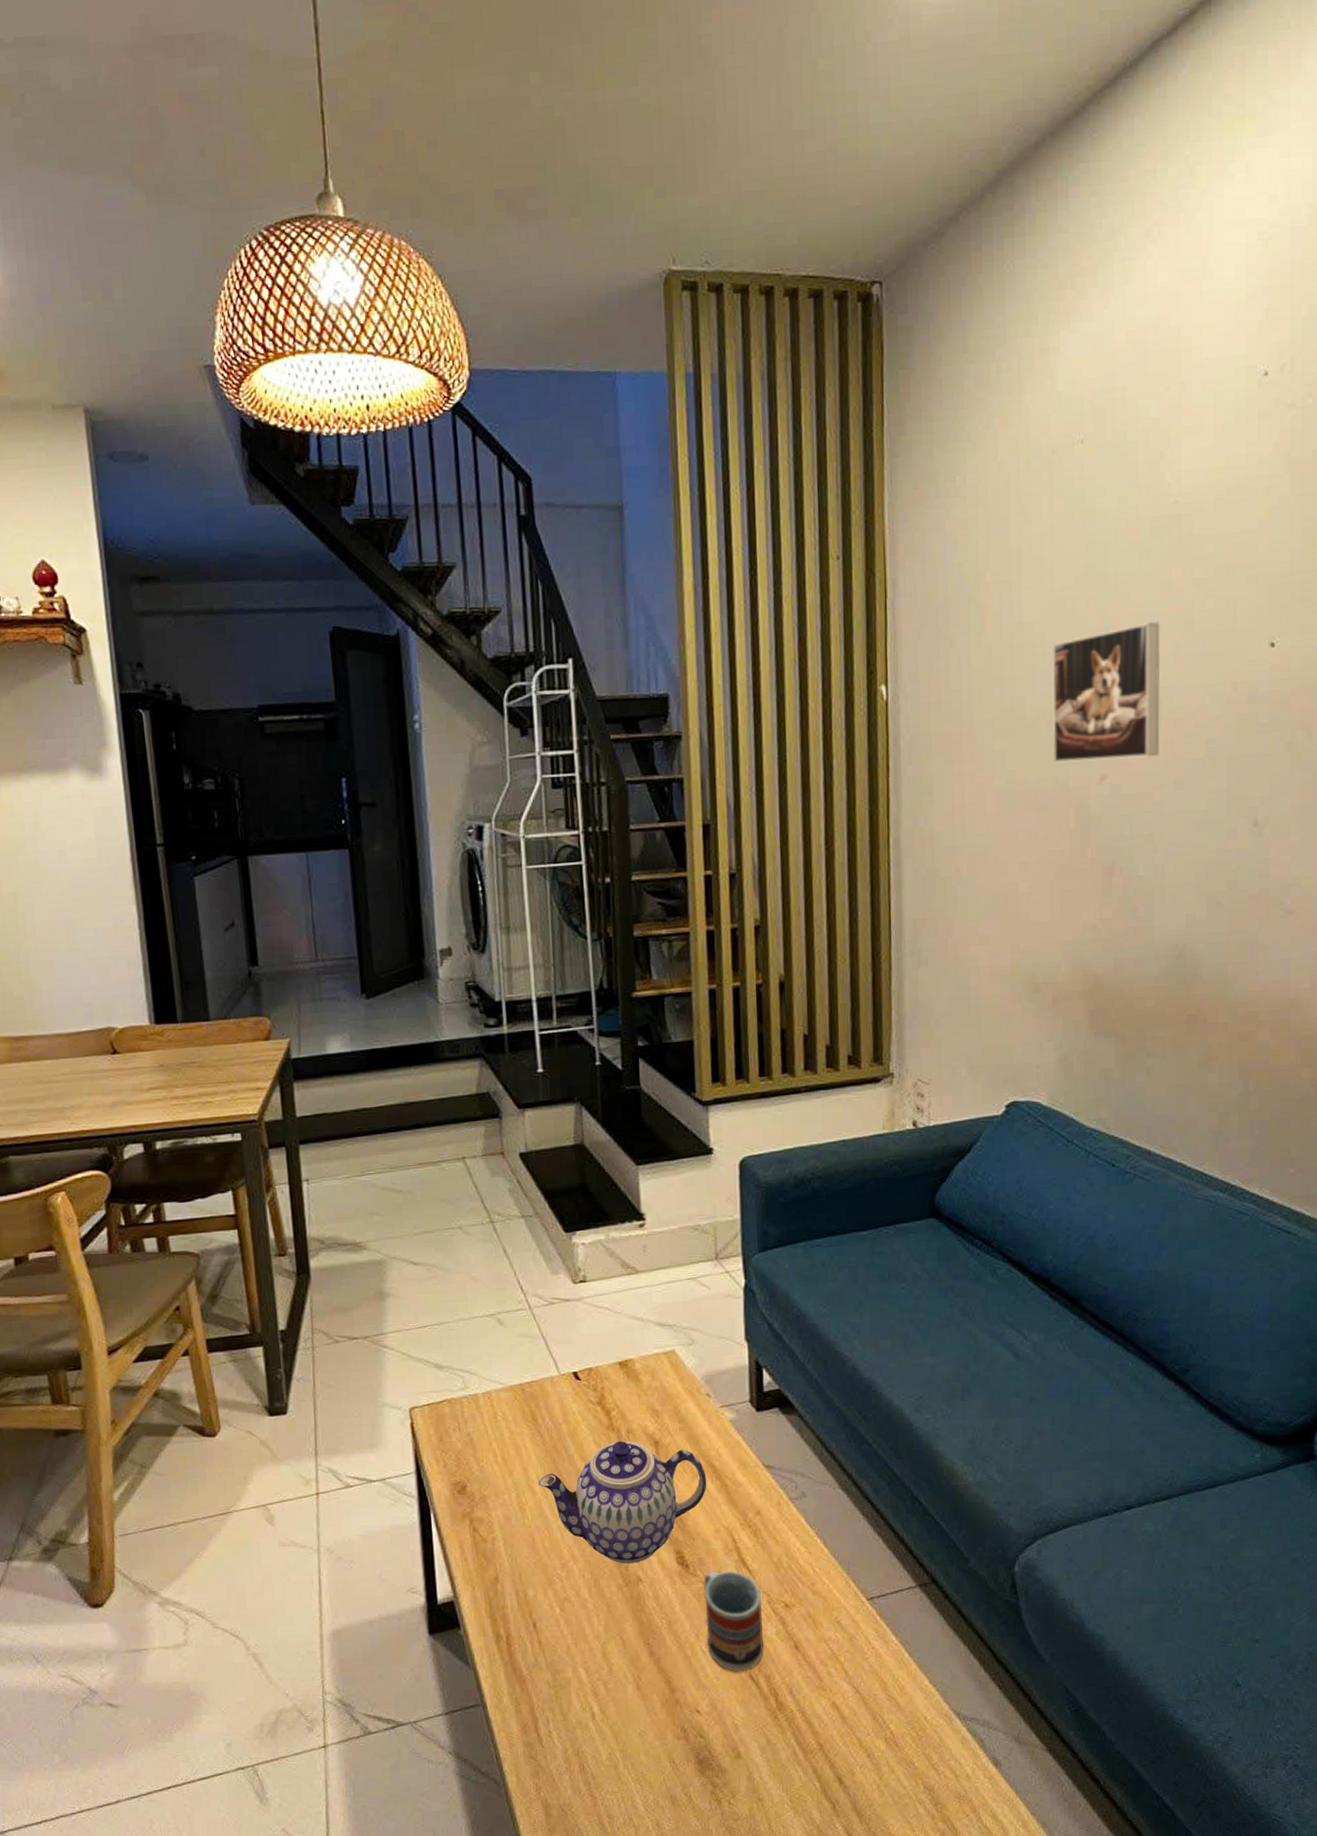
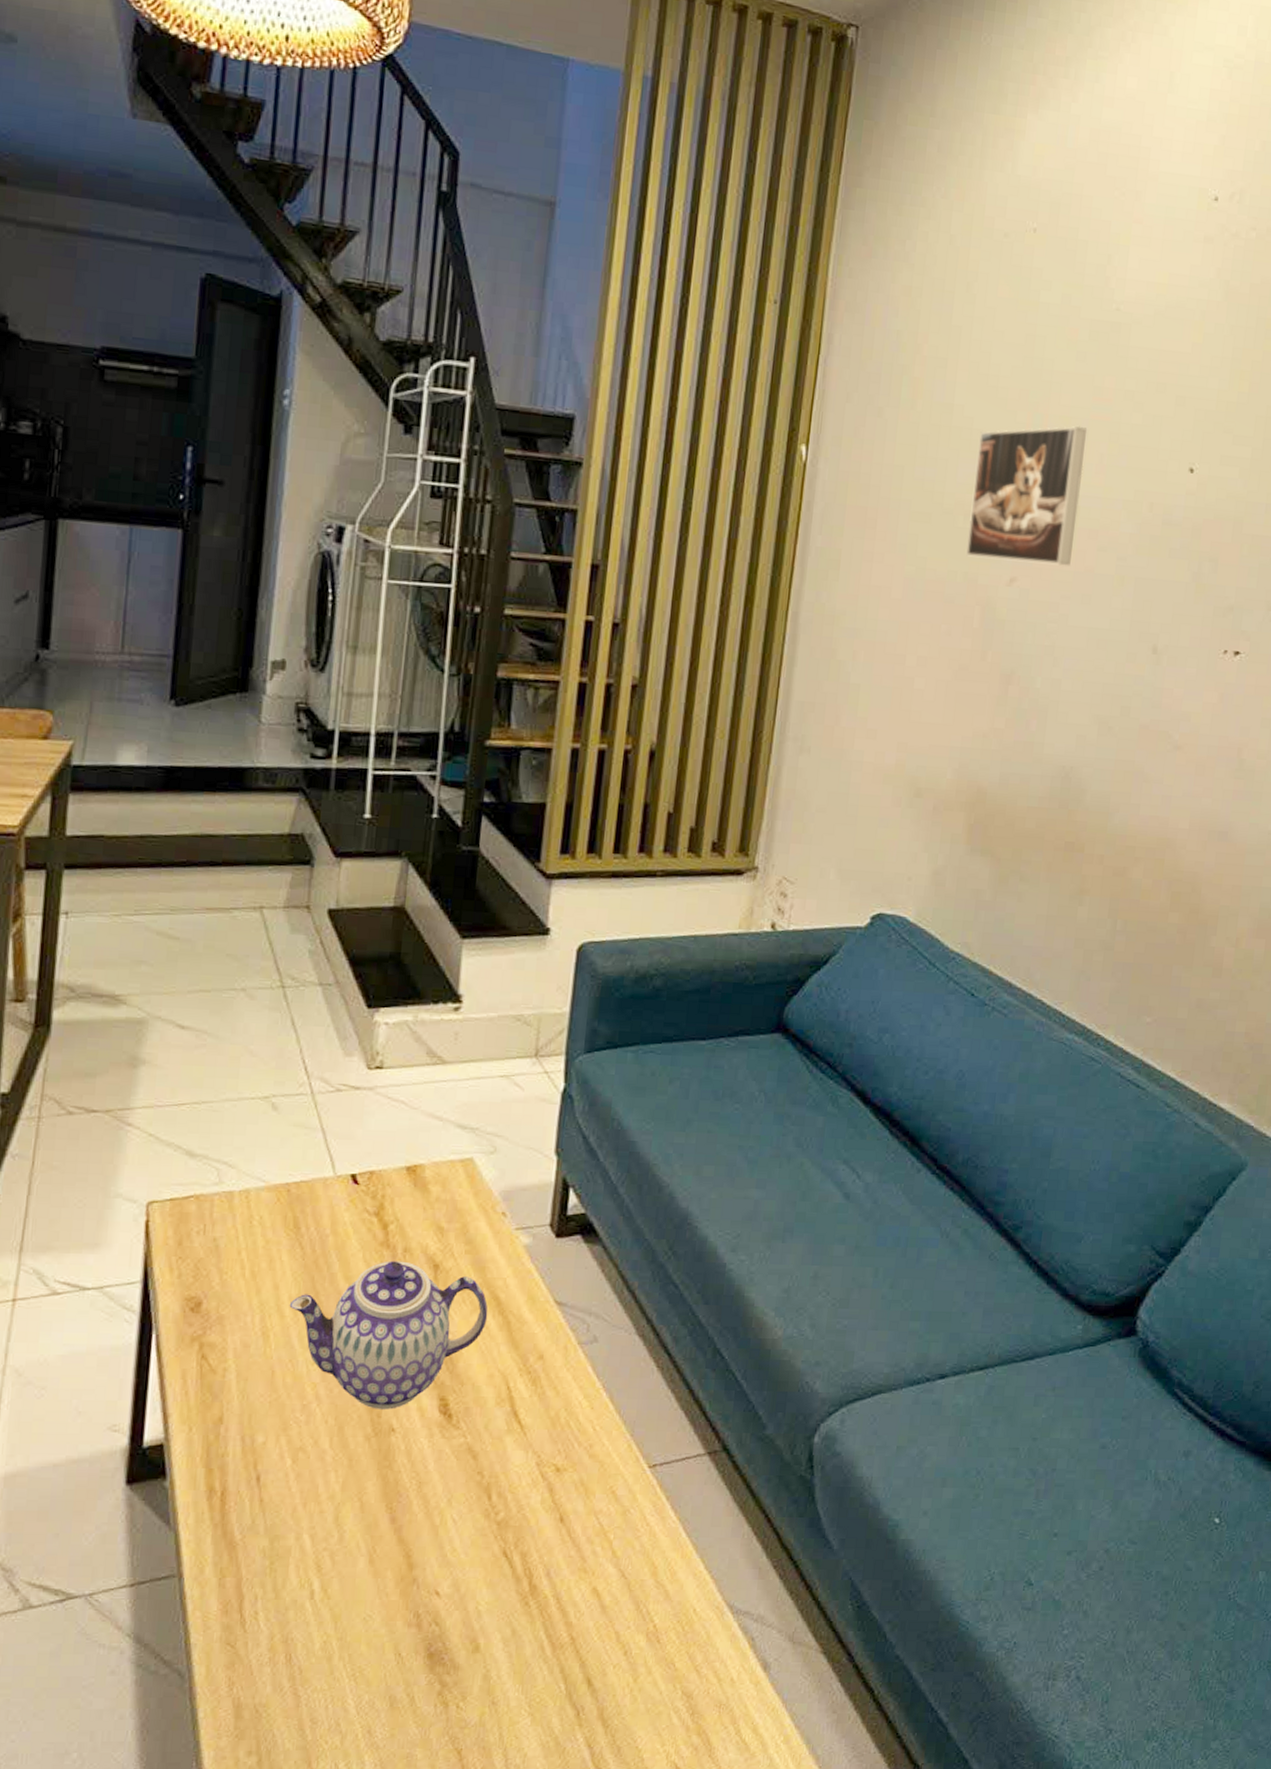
cup: present [703,1571,764,1672] -> none [459,1423,530,1547]

